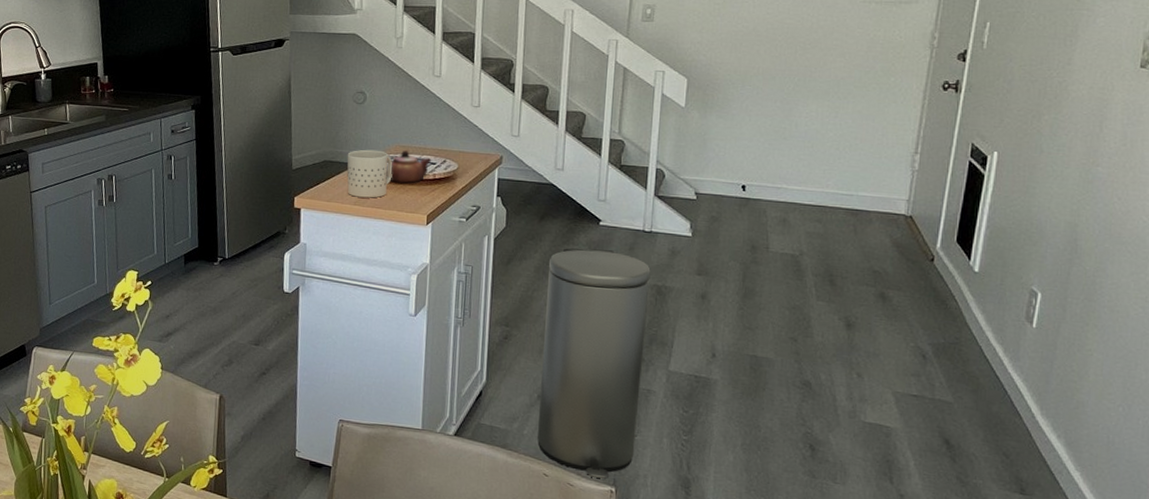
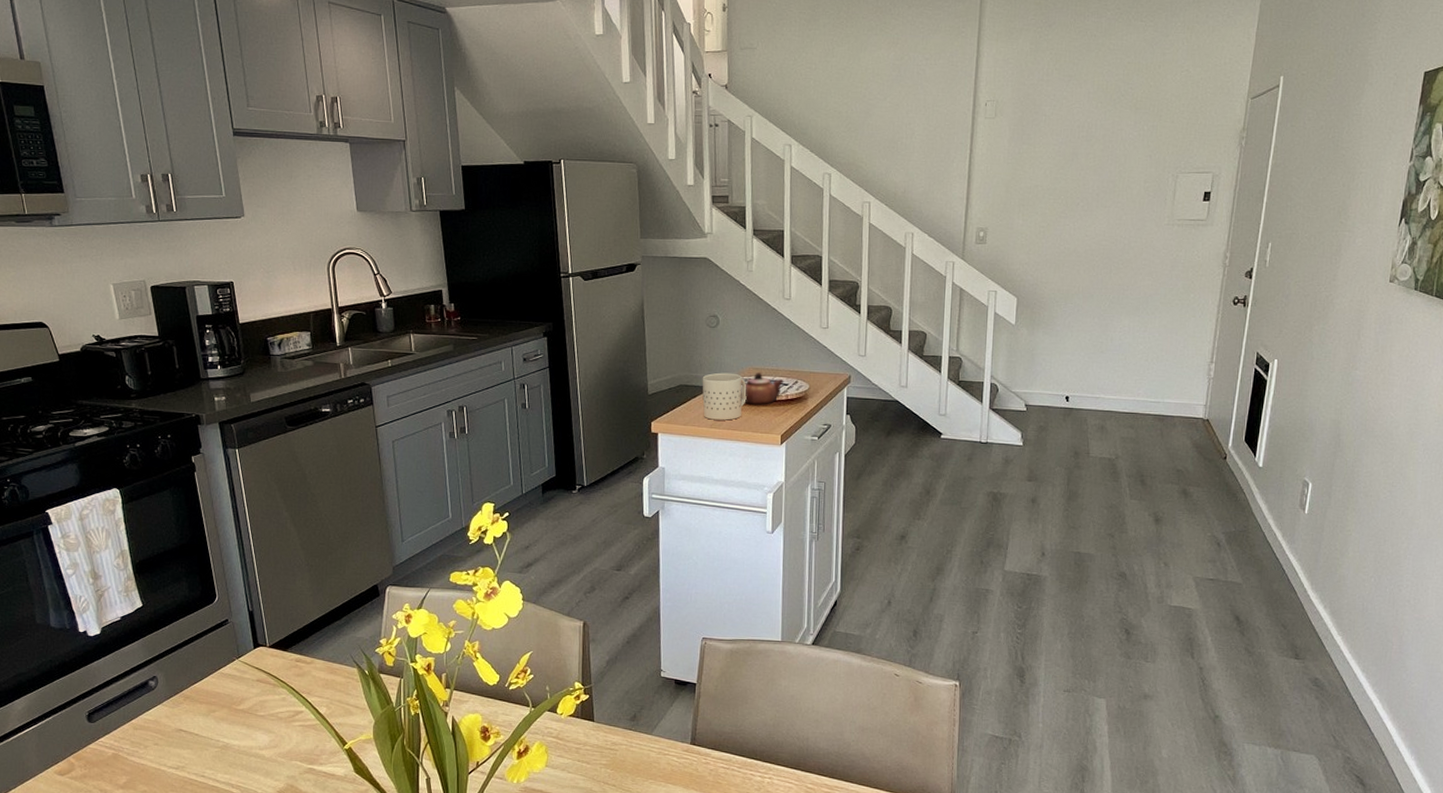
pedal bin: present [537,248,651,479] -> none [889,461,987,675]

